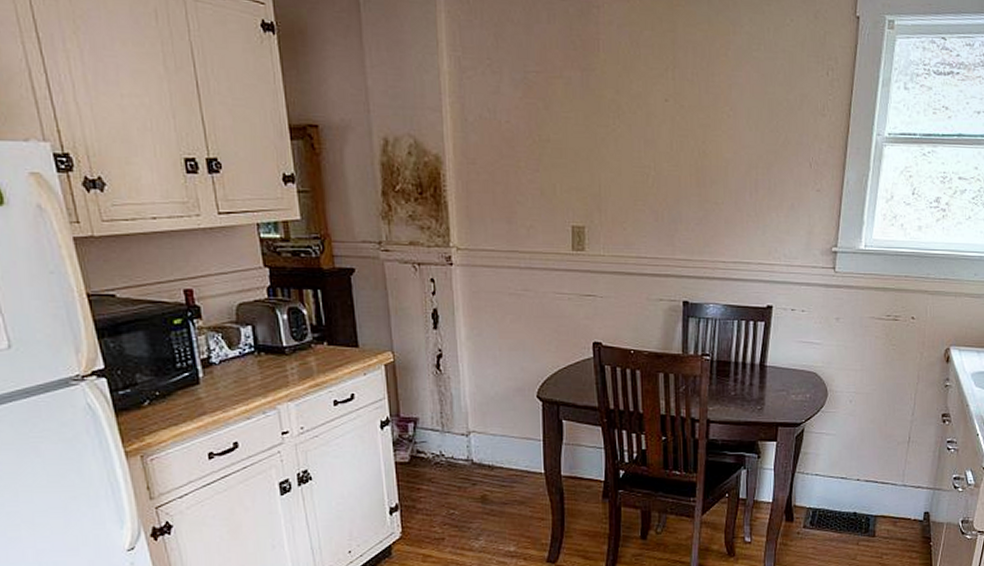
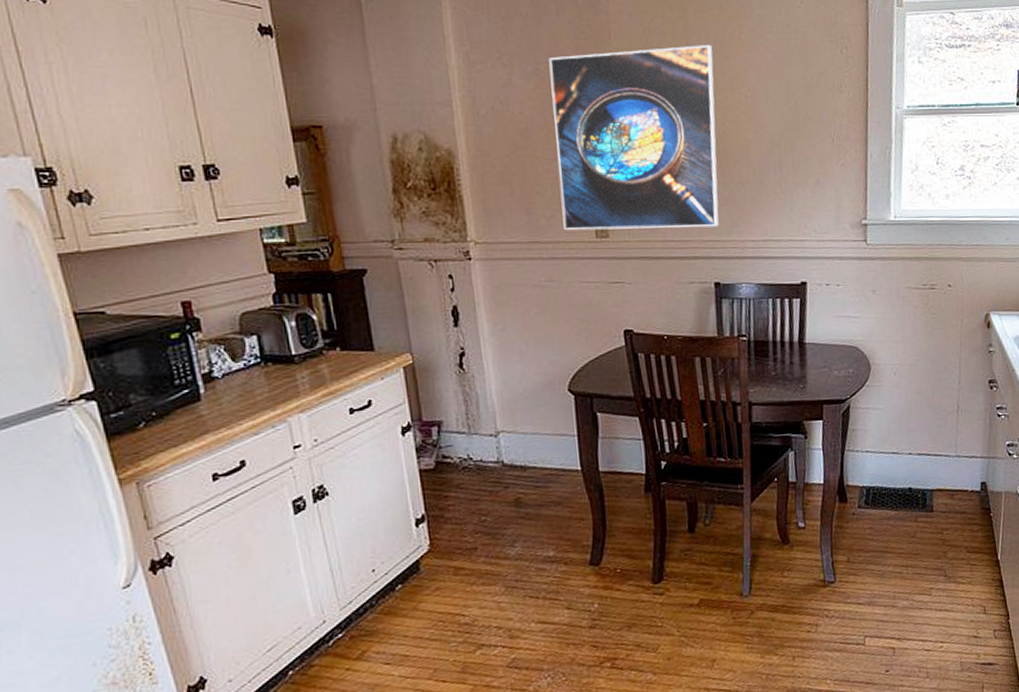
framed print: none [537,60,699,246] -> present [548,45,719,231]

